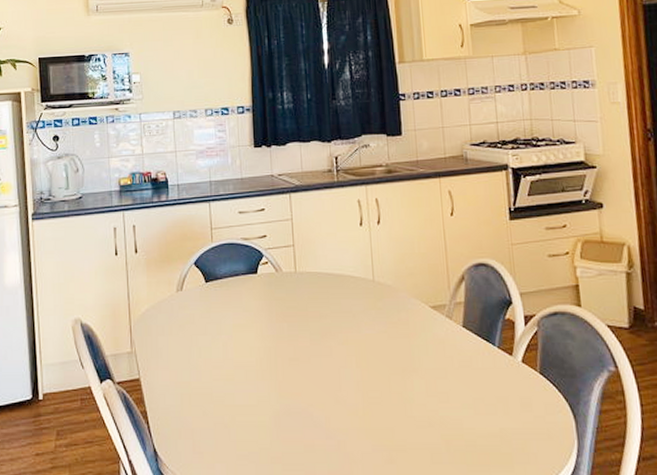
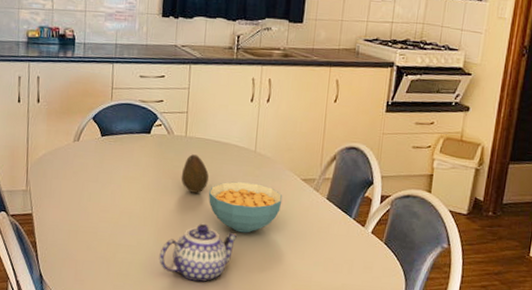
teapot: none [284,370,368,441] -> present [159,223,237,282]
fruit: none [296,291,327,336] -> present [181,154,209,193]
cereal bowl: none [329,317,413,377] -> present [208,181,283,233]

